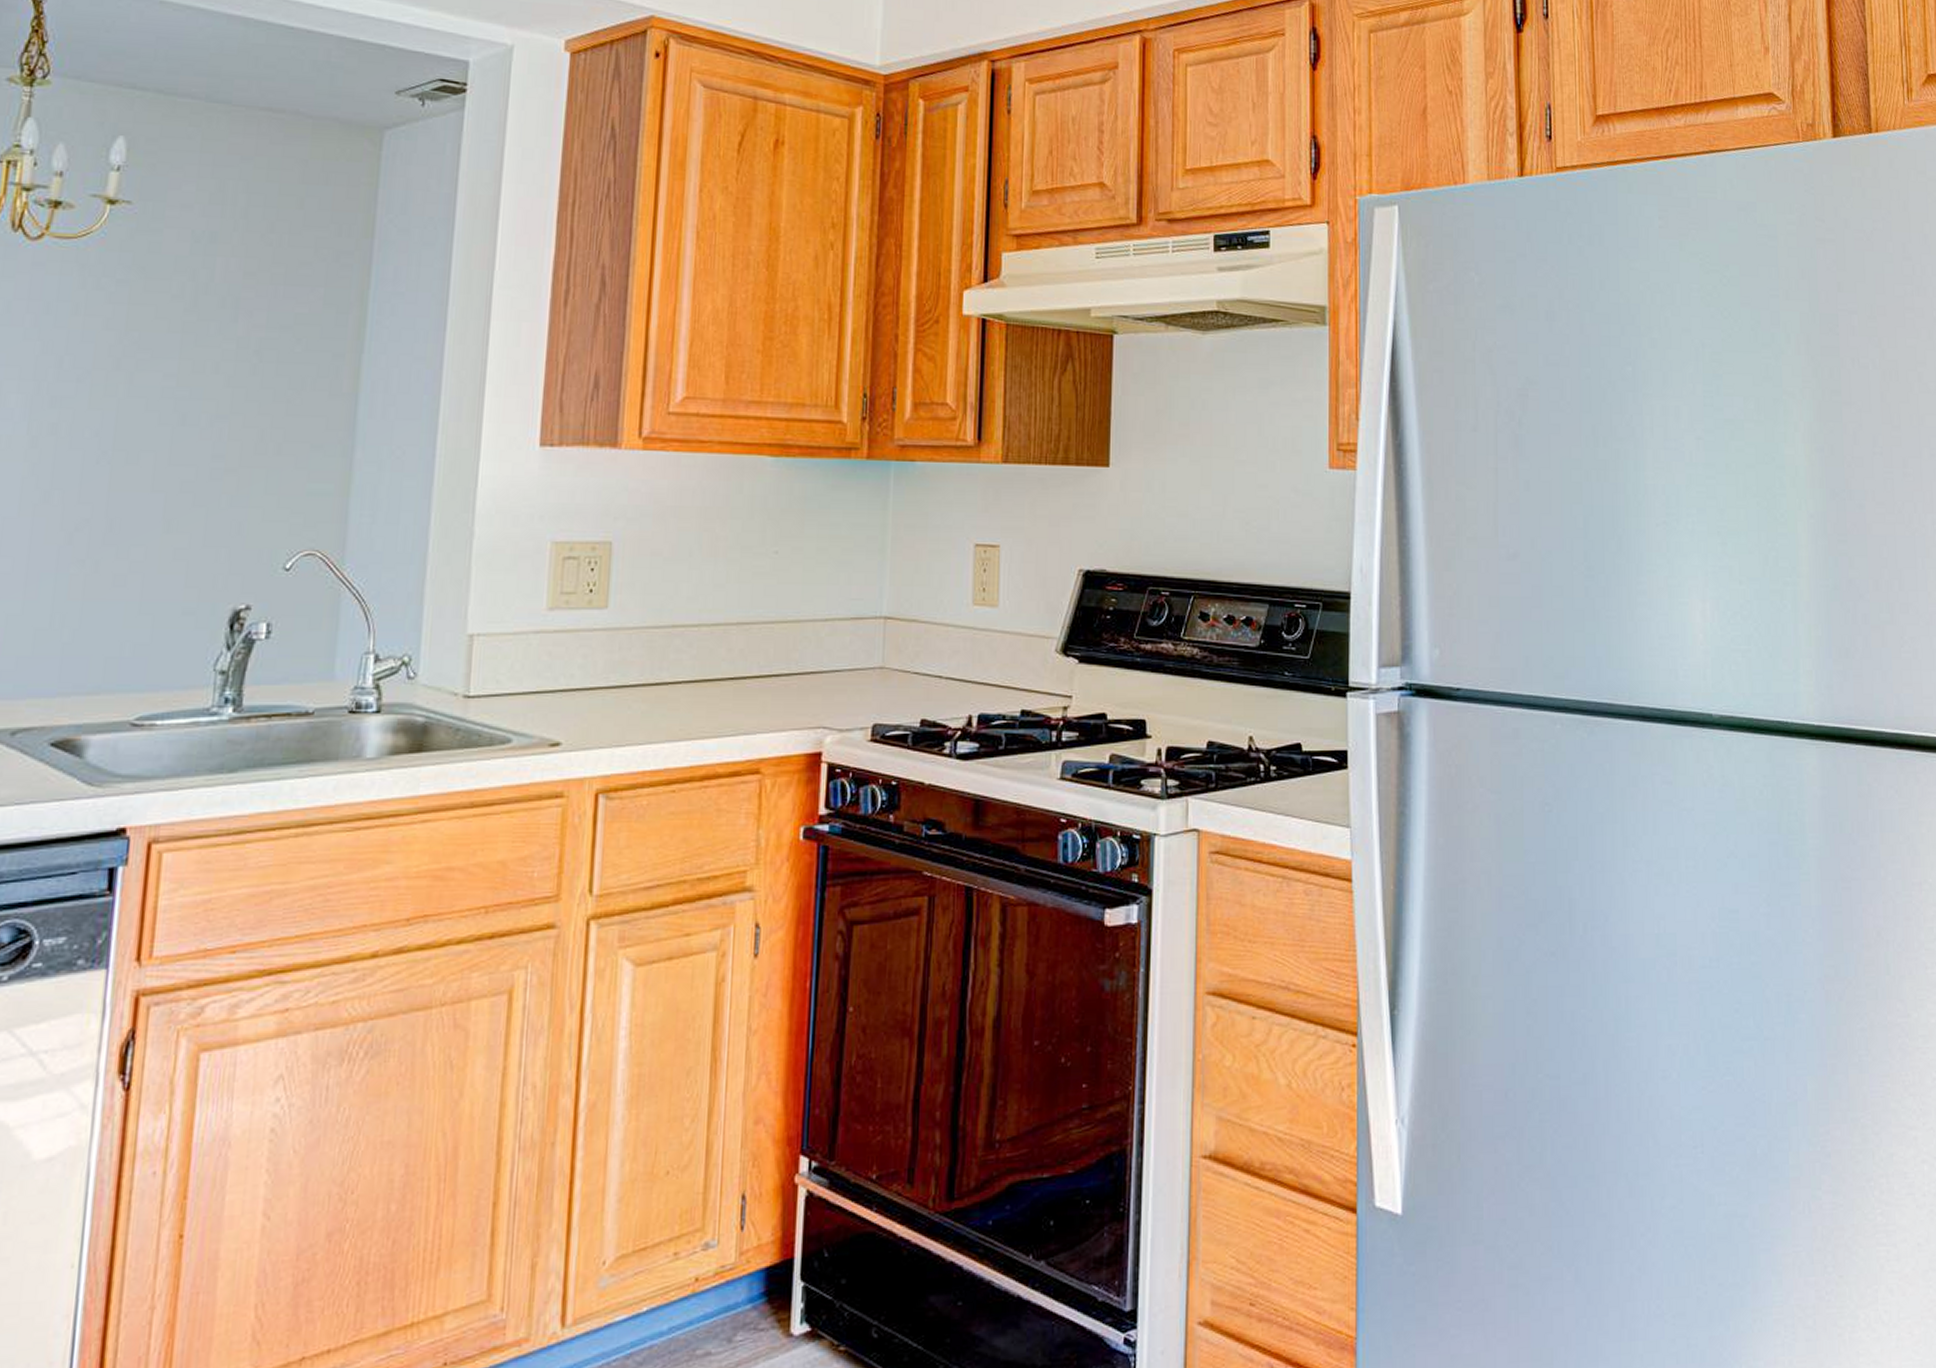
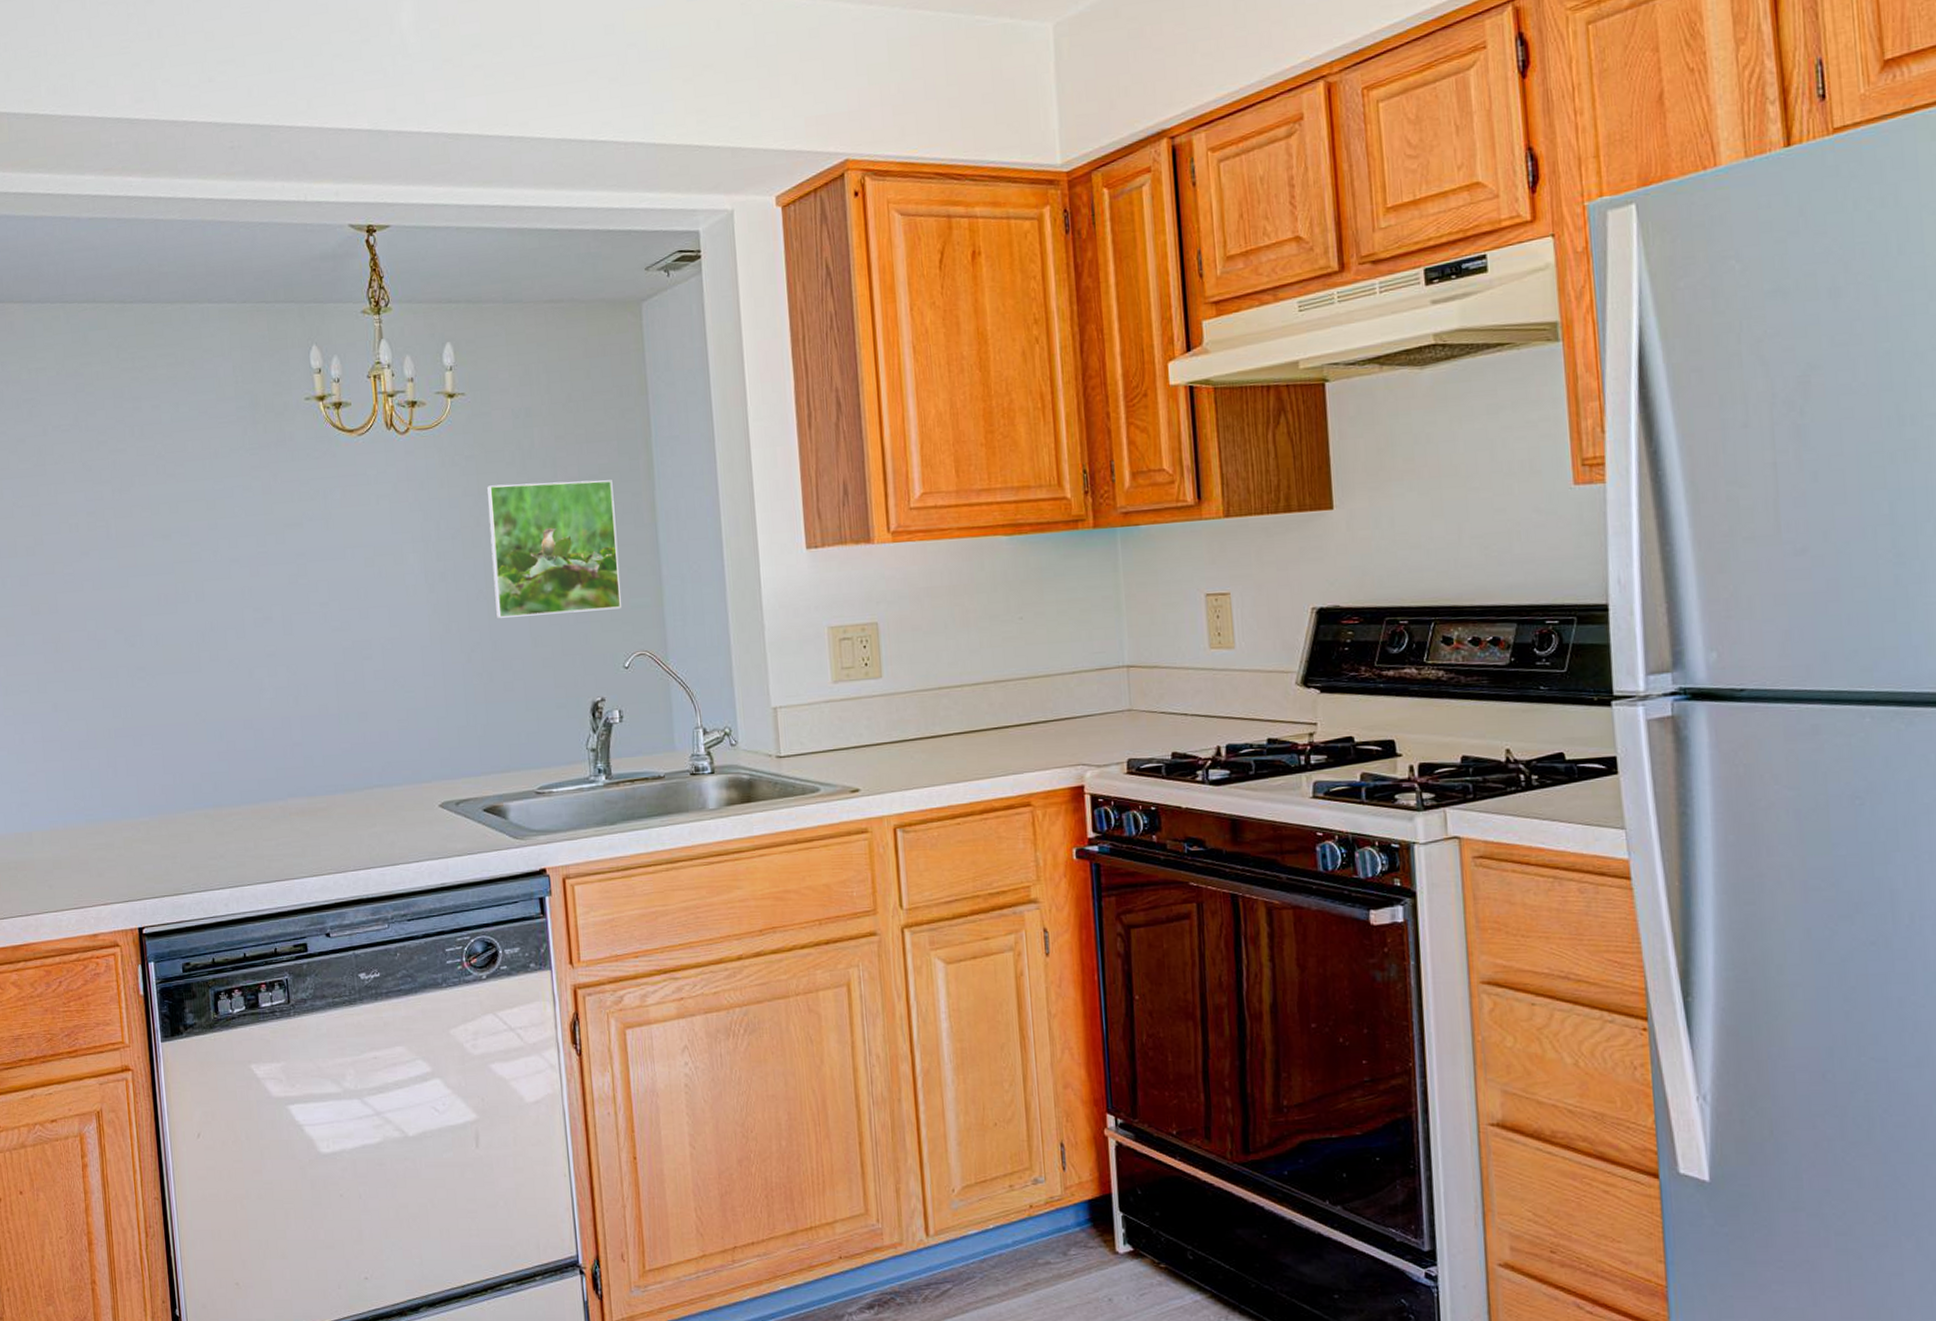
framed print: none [120,320,310,495] -> present [486,480,621,618]

